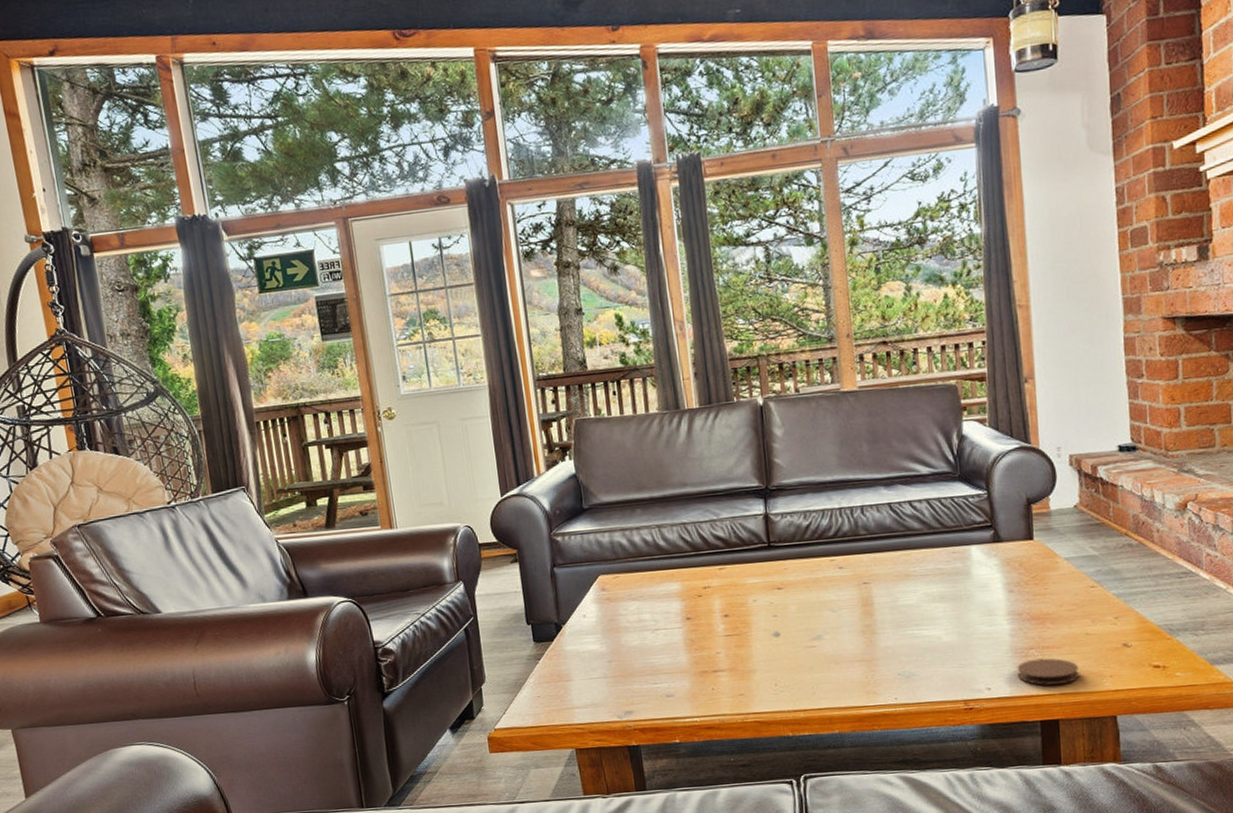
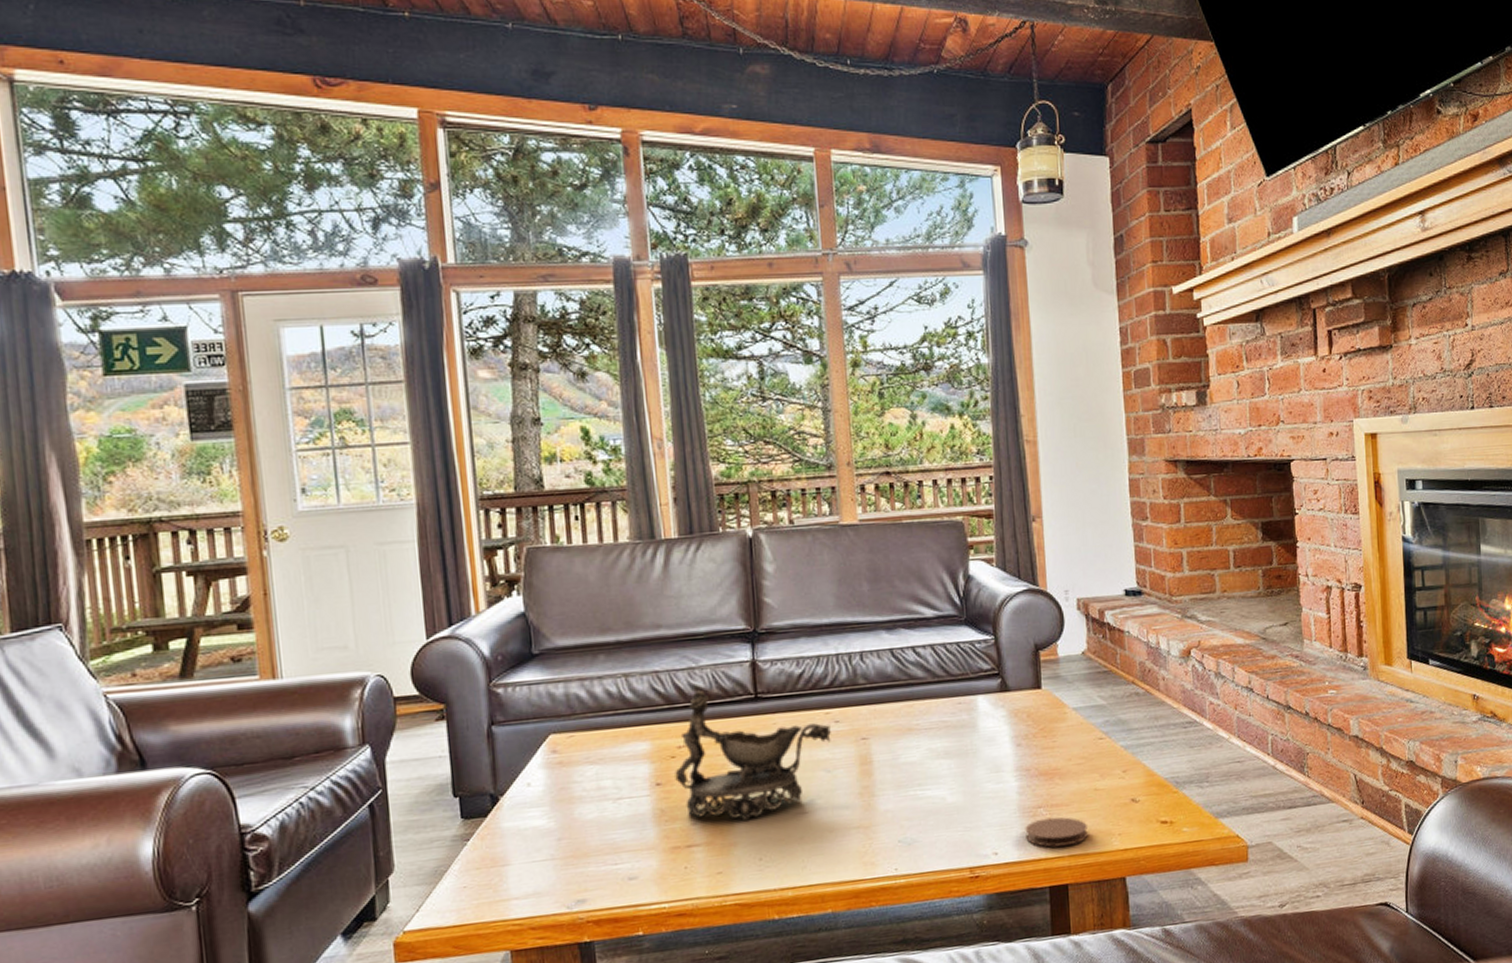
decorative bowl: none [701,539,836,651] -> present [675,689,831,820]

